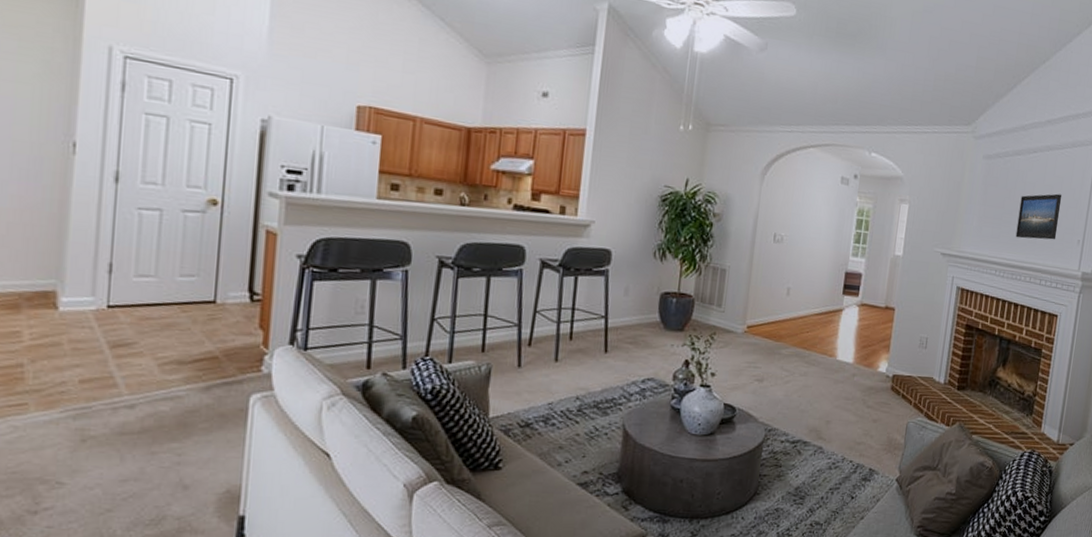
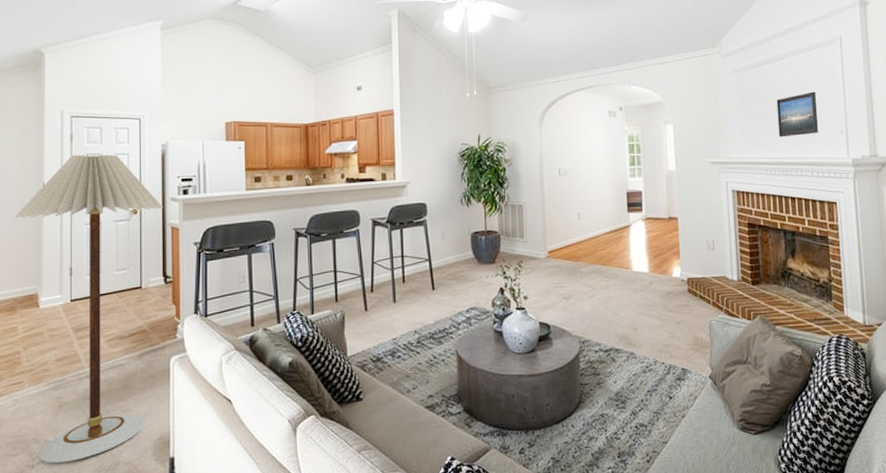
floor lamp: none [24,110,257,511] -> present [14,154,164,464]

